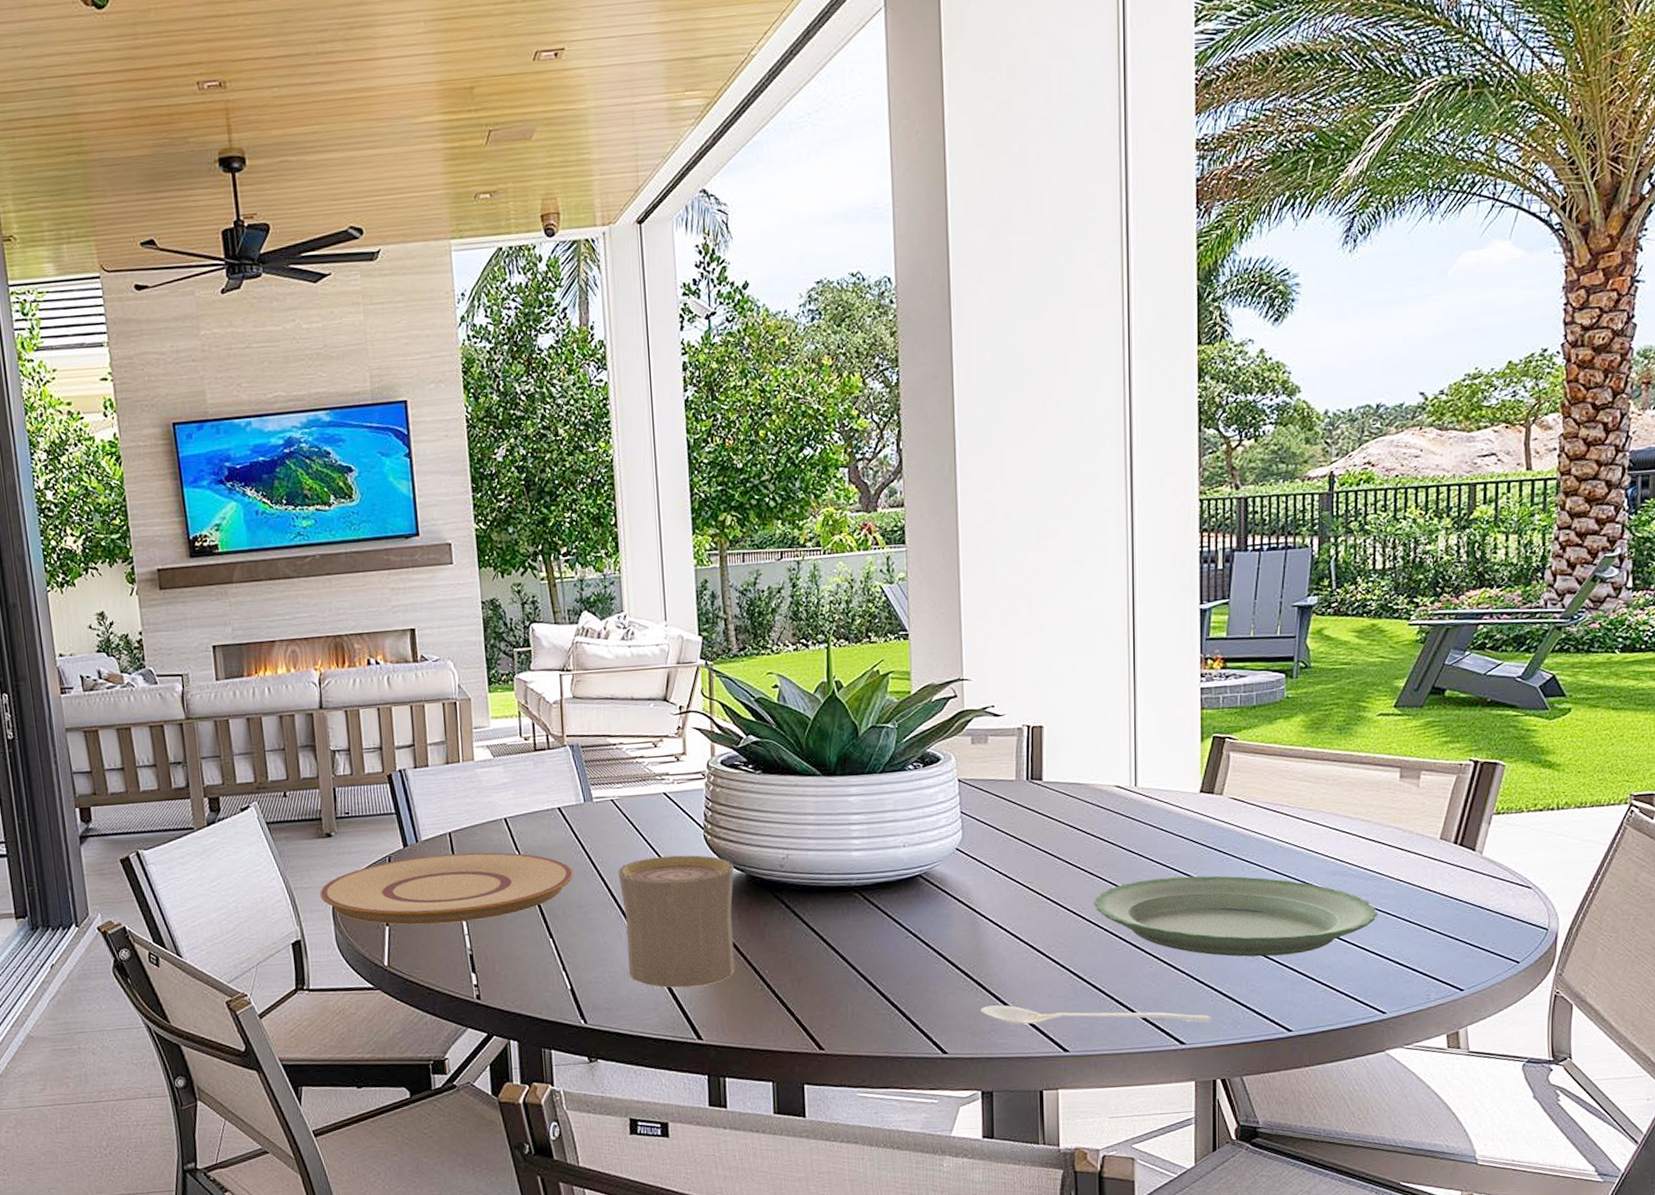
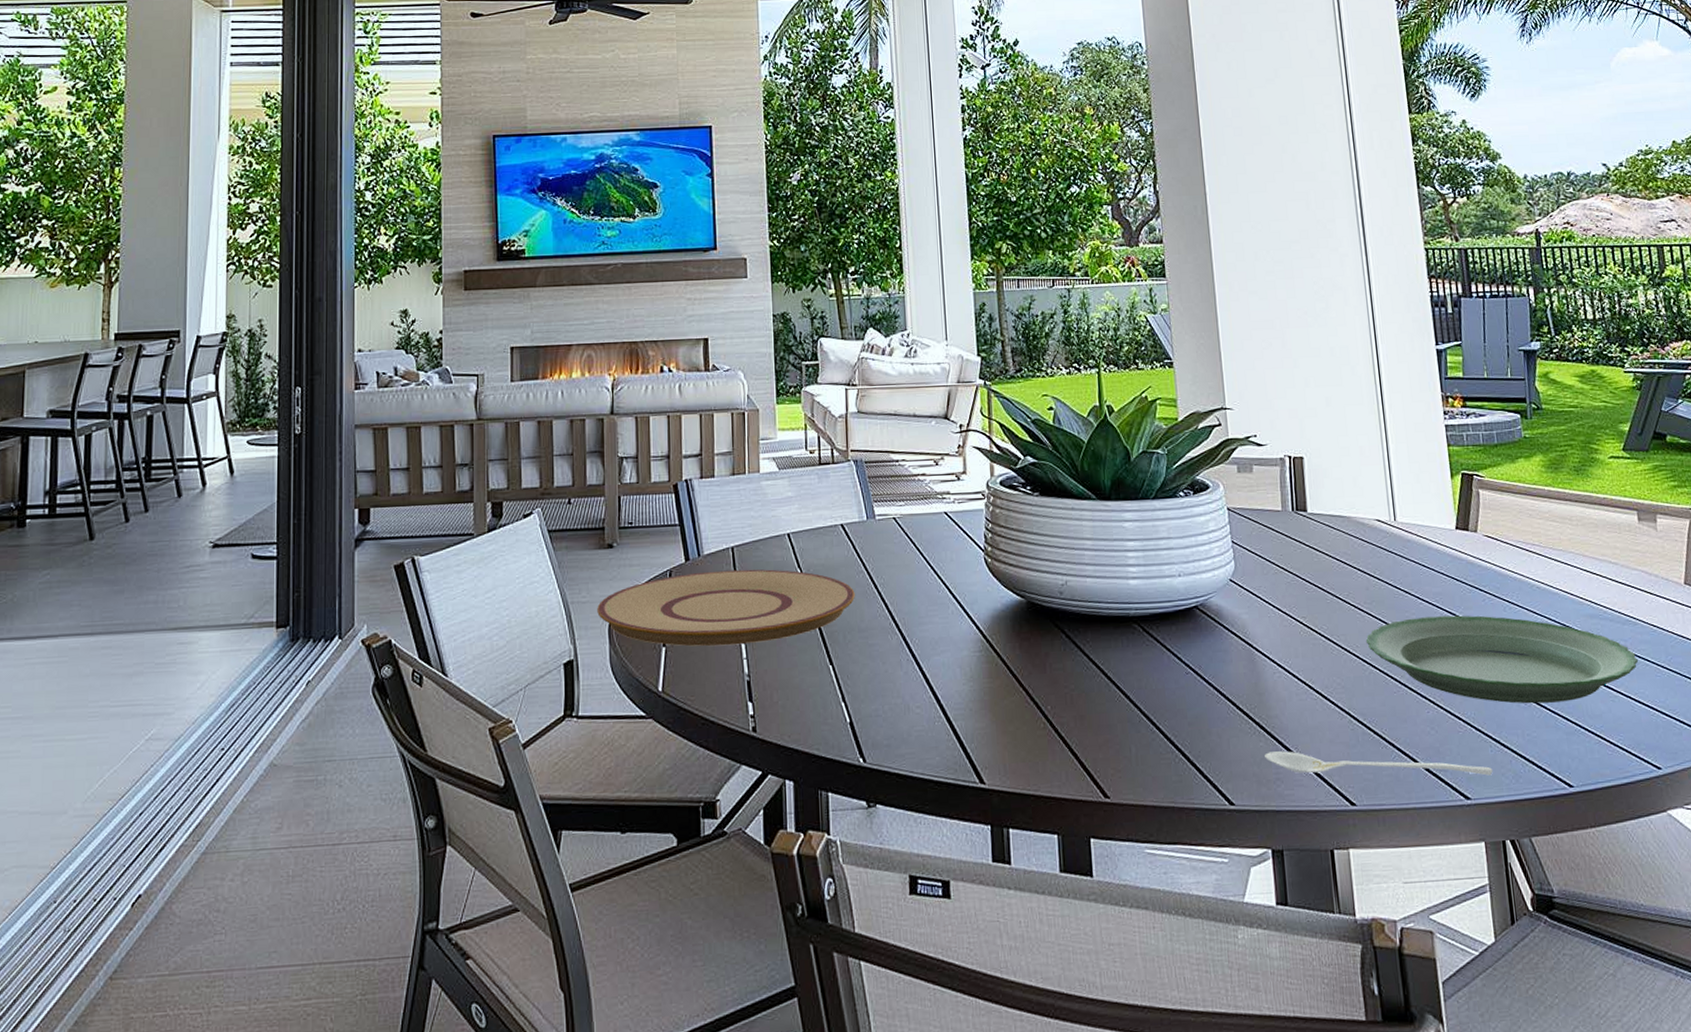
cup: present [618,855,735,988] -> none [899,578,1017,724]

